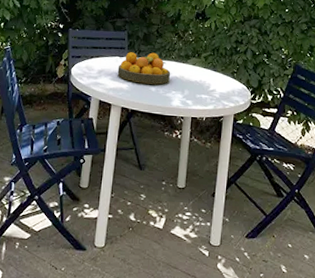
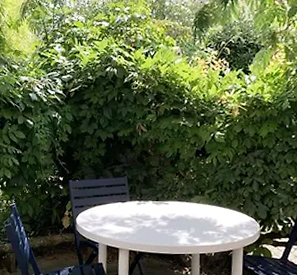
fruit bowl: present [117,52,171,85] -> none [121,194,175,226]

